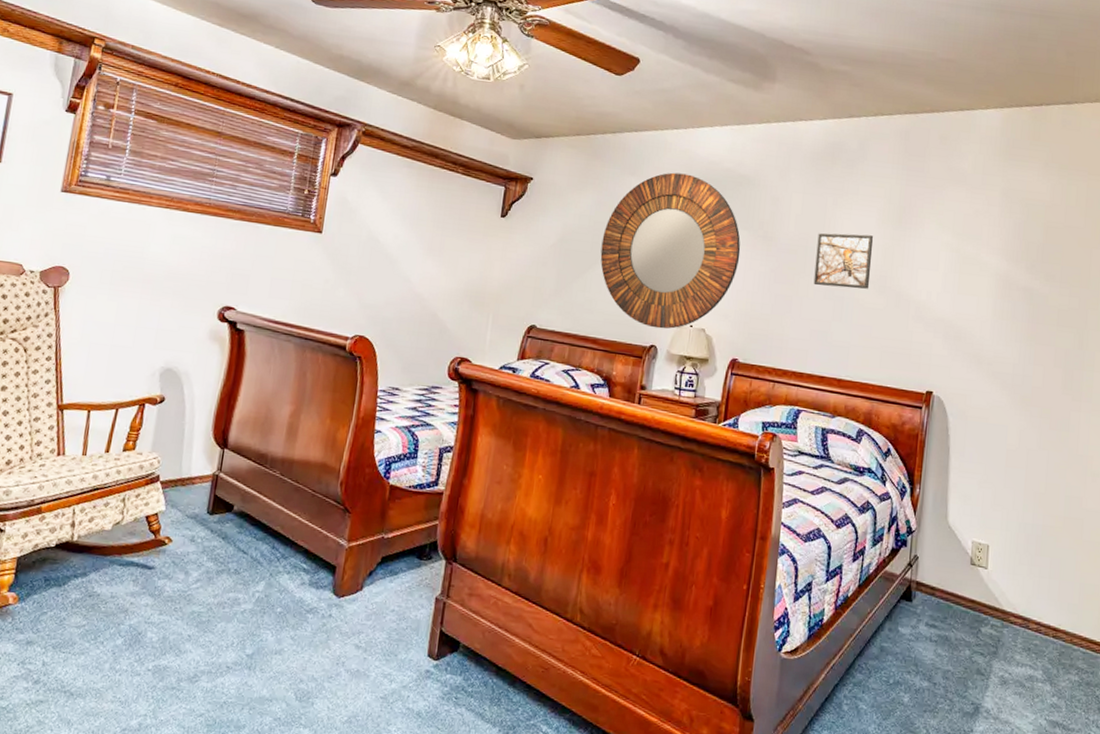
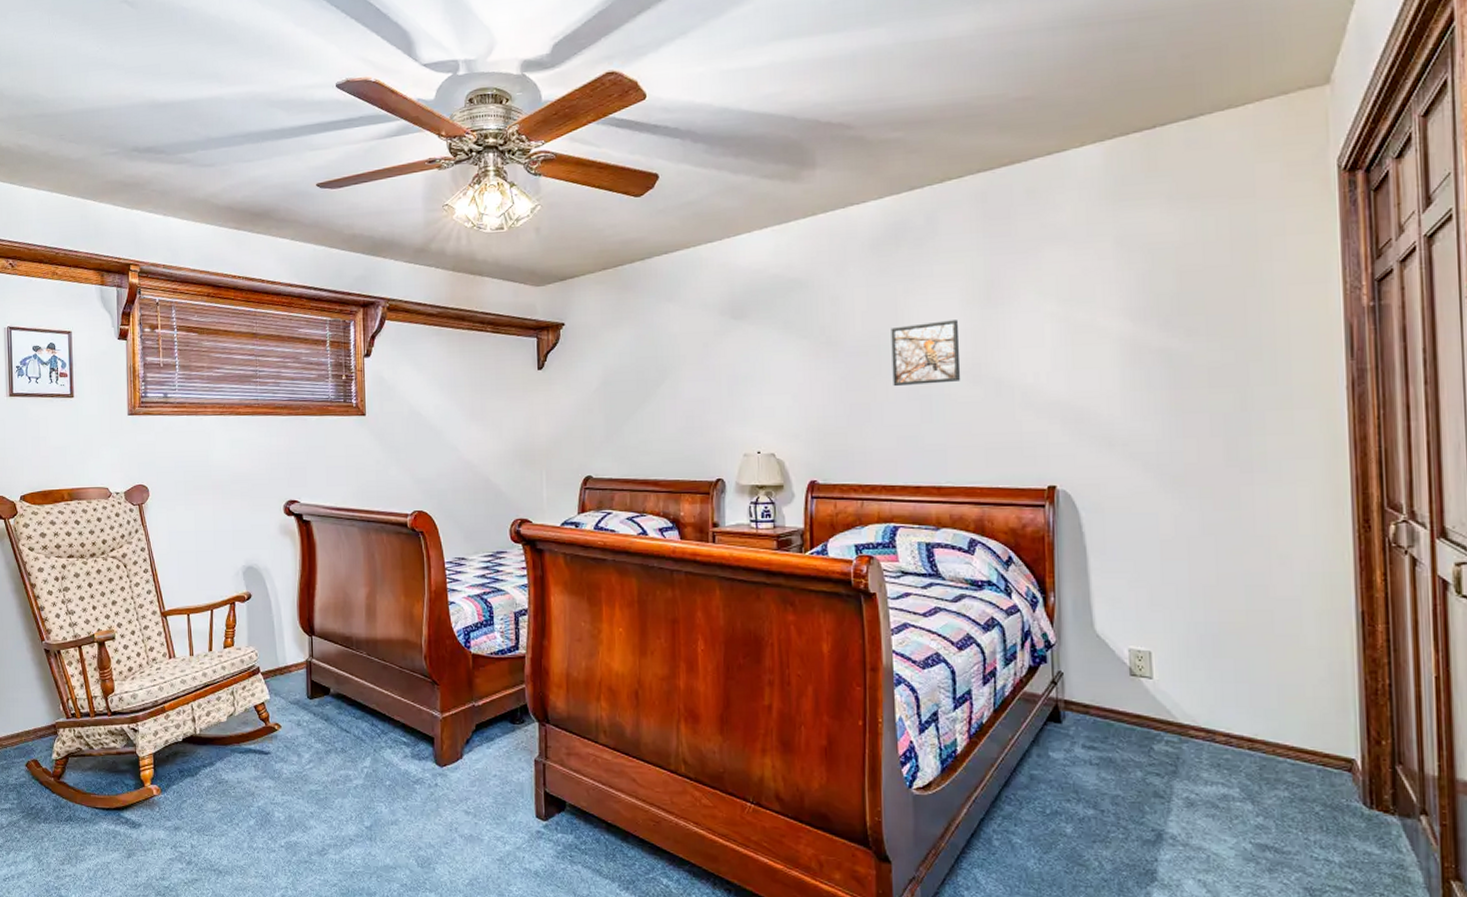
home mirror: present [600,172,741,329] -> none [647,289,803,461]

